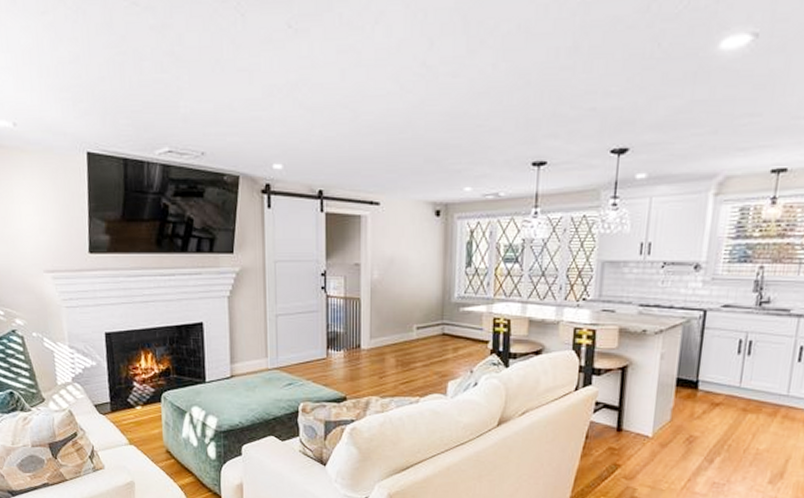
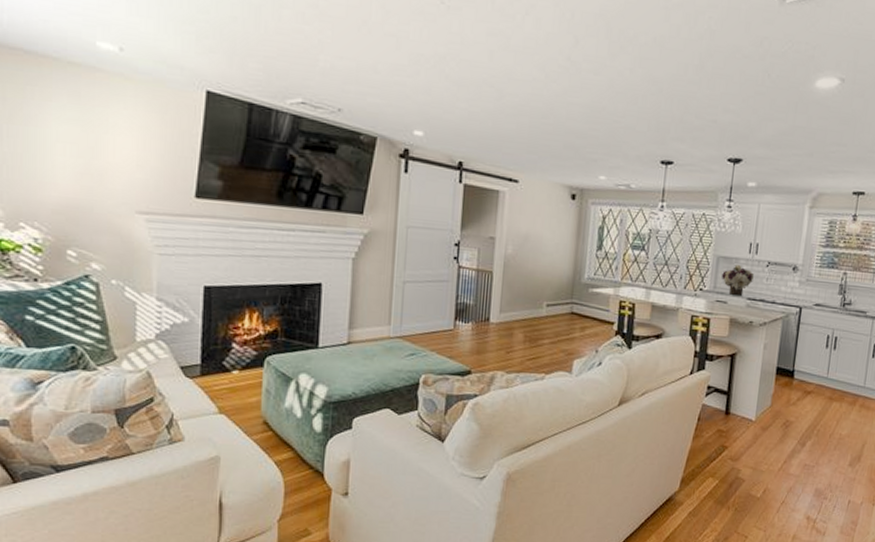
flower arrangement: none [607,267,646,302] -> present [721,264,754,295]

